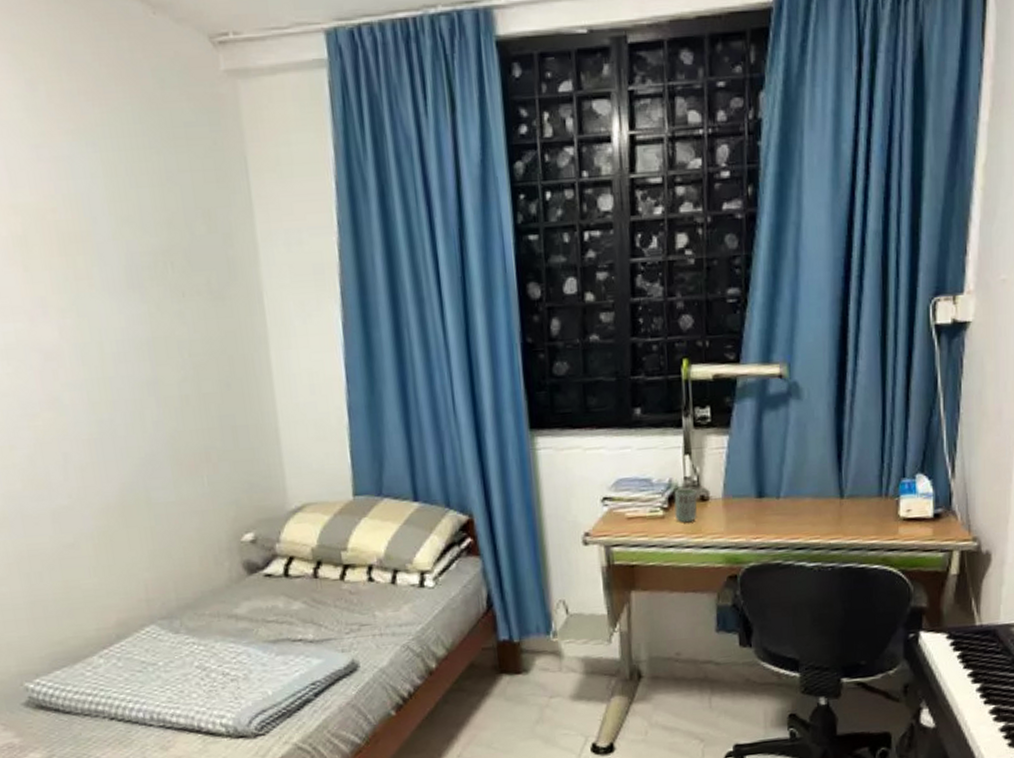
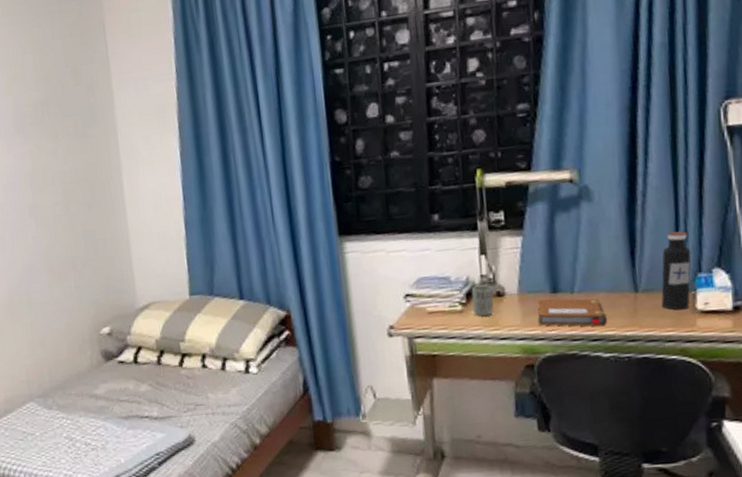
notebook: none [743,503,813,535] -> present [538,298,608,327]
water bottle: none [866,434,896,517] -> present [661,231,691,310]

